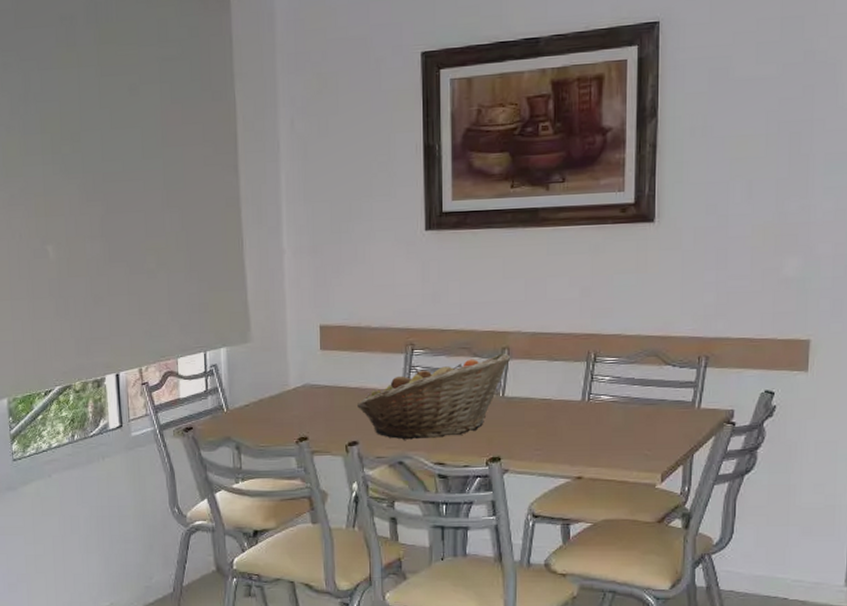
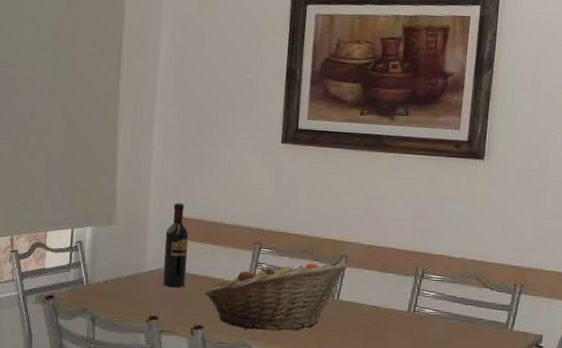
wine bottle: none [307,309,334,403] -> present [163,202,189,287]

